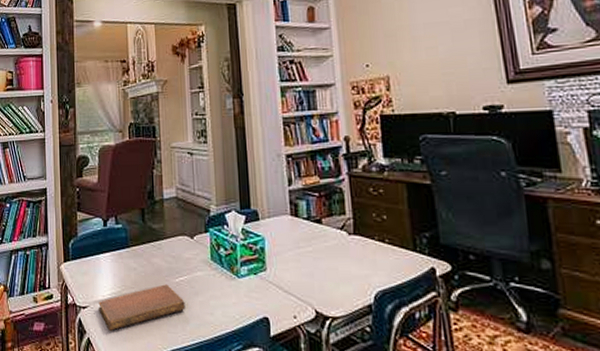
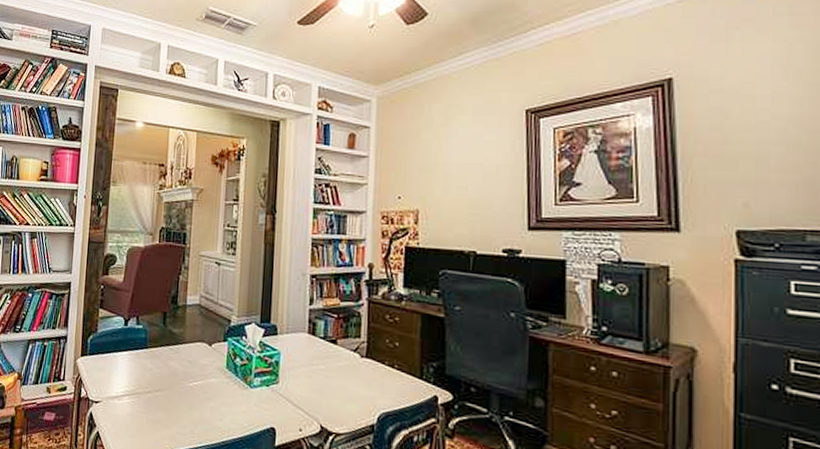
notebook: present [98,284,186,331] -> none [111,387,197,427]

